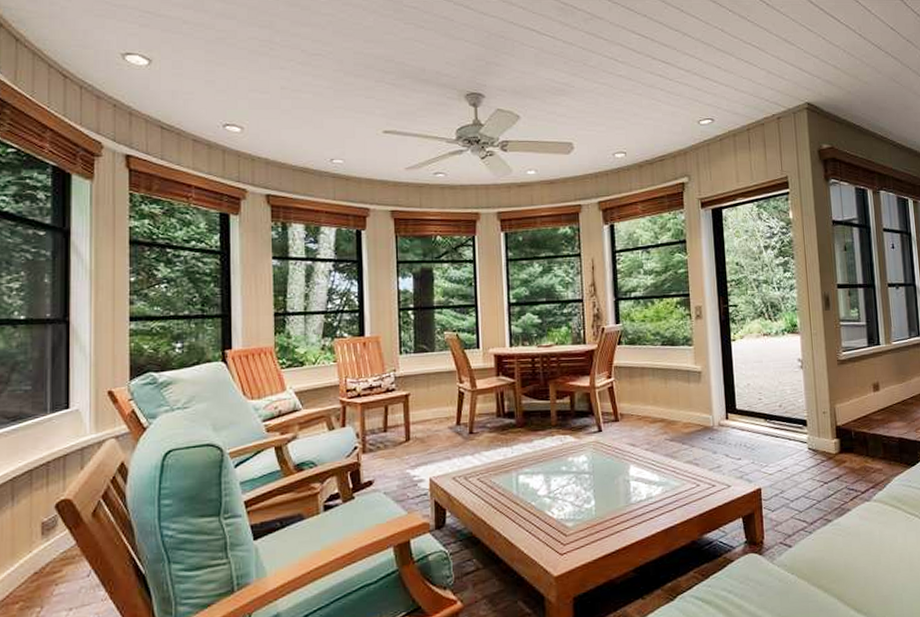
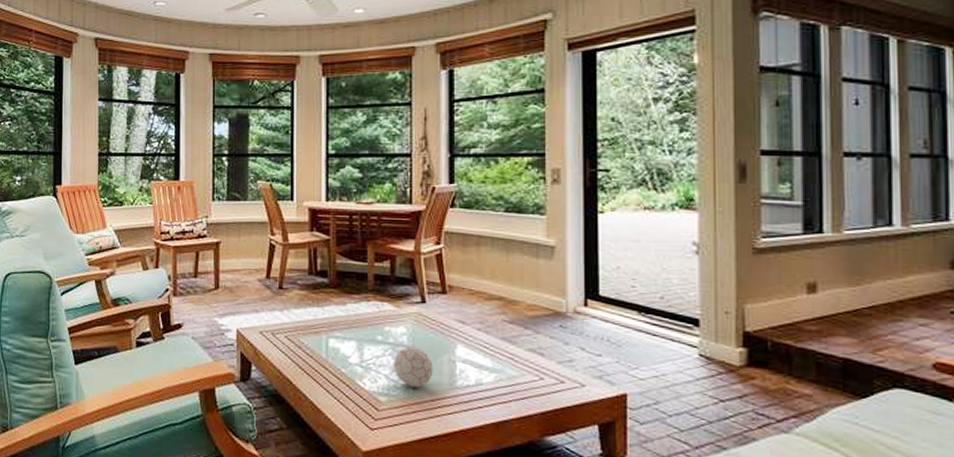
decorative ball: none [577,472,612,509] -> present [393,346,433,388]

